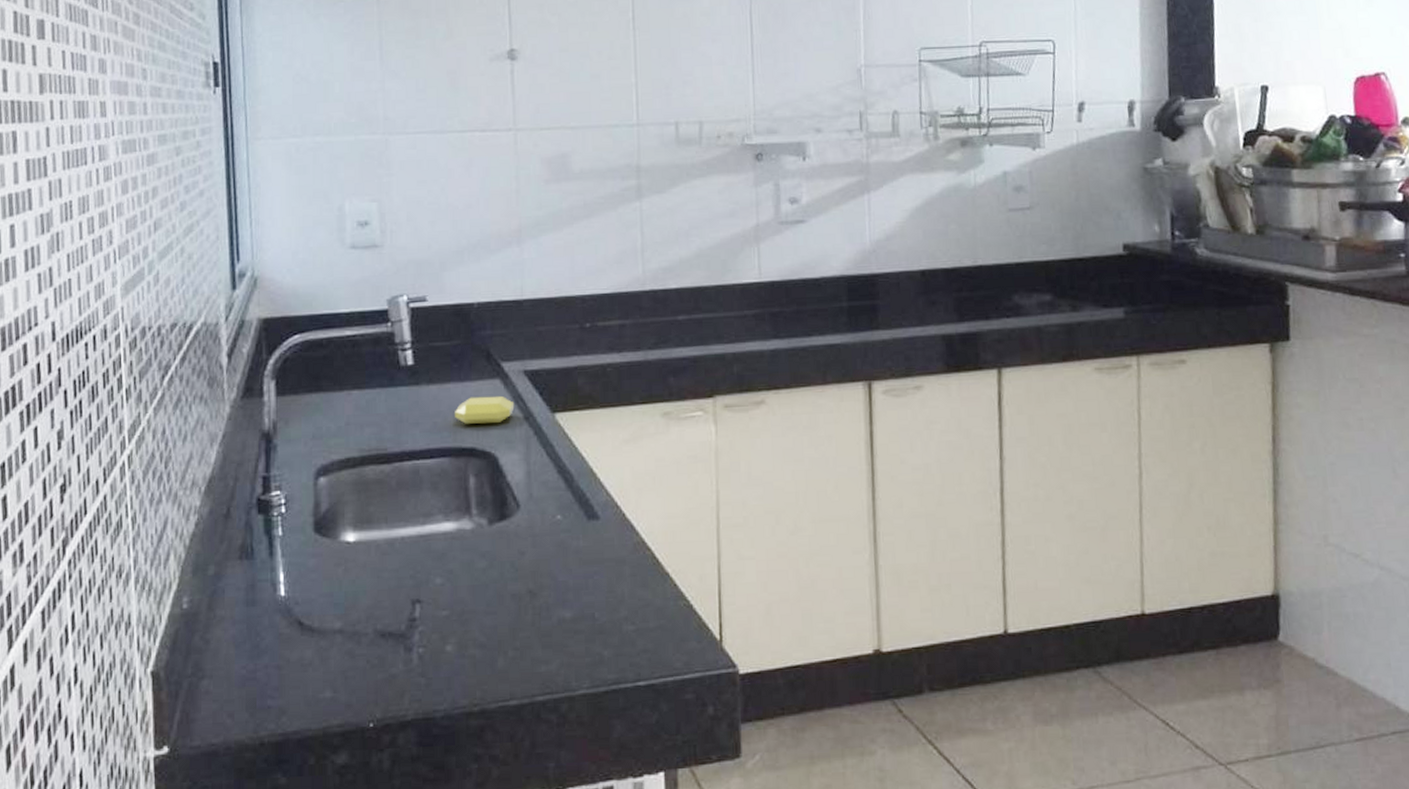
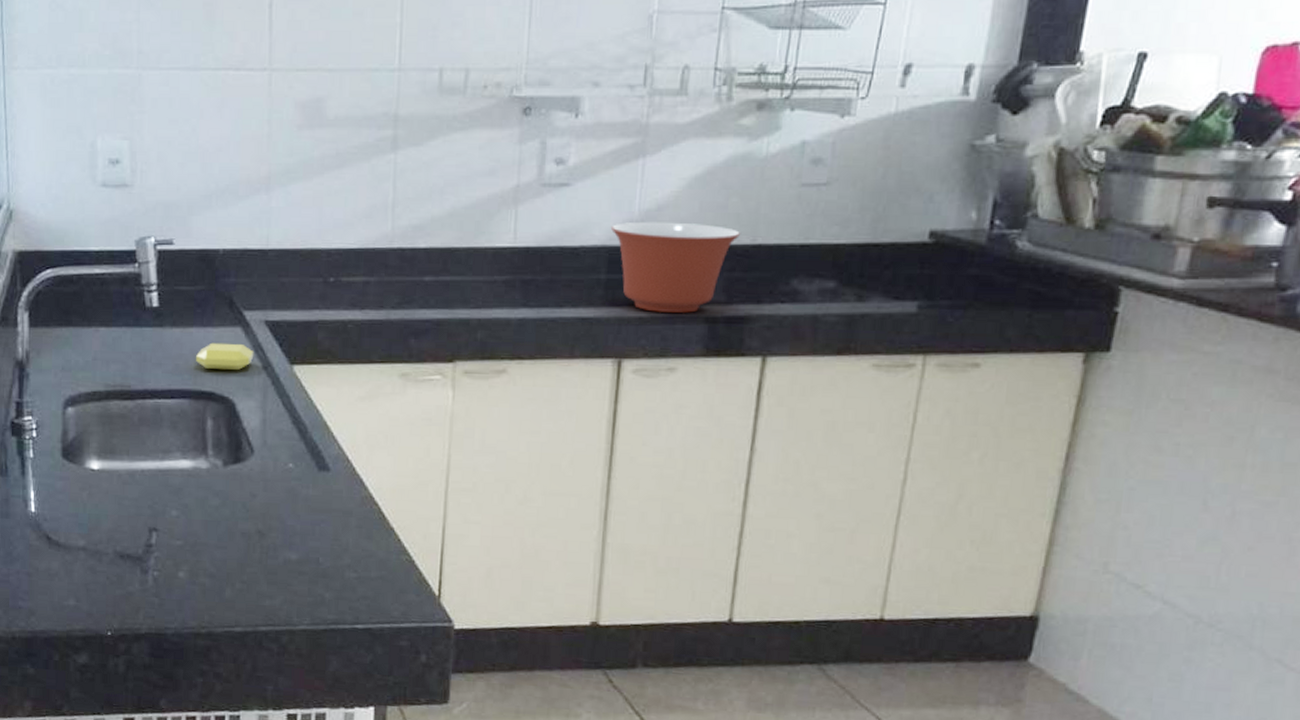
mixing bowl: none [847,249,963,334] -> present [611,221,741,313]

